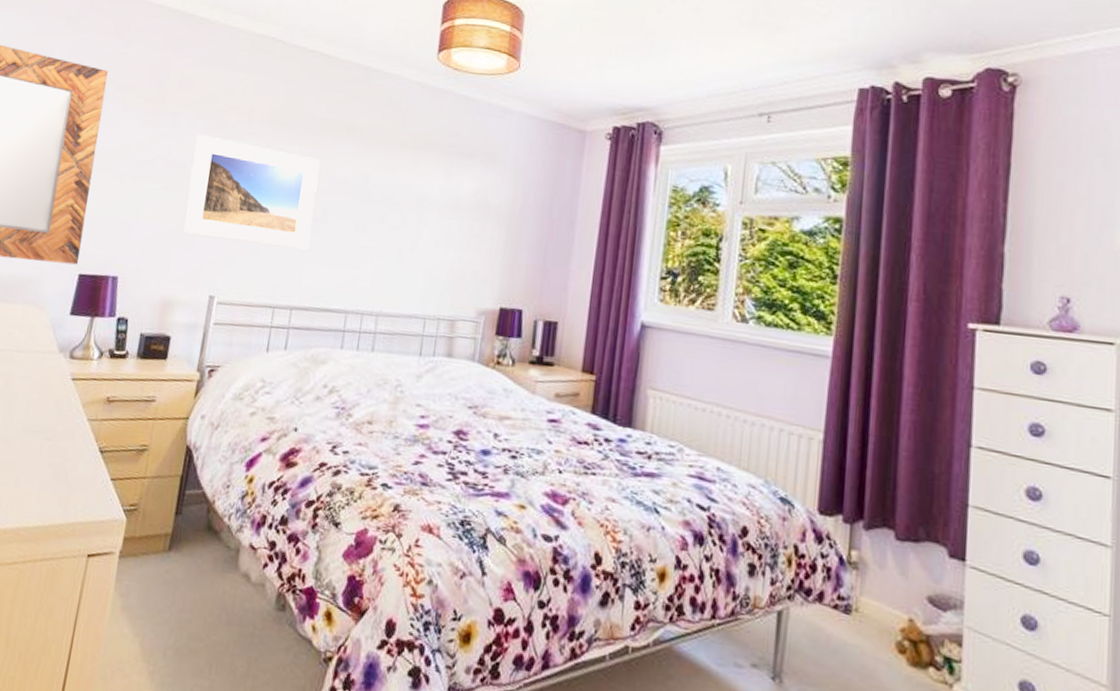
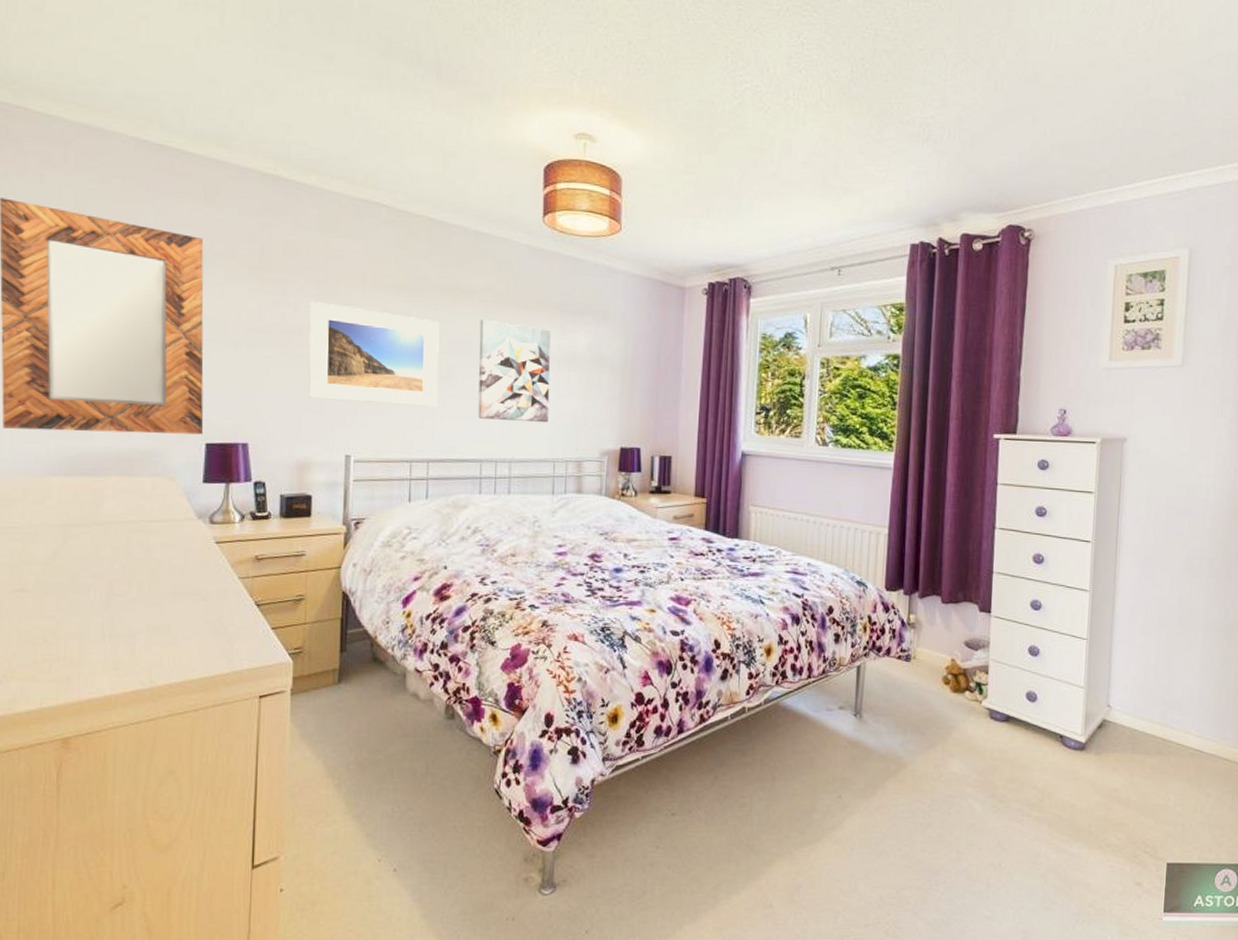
wall art: none [348,158,435,275] -> present [478,319,551,423]

